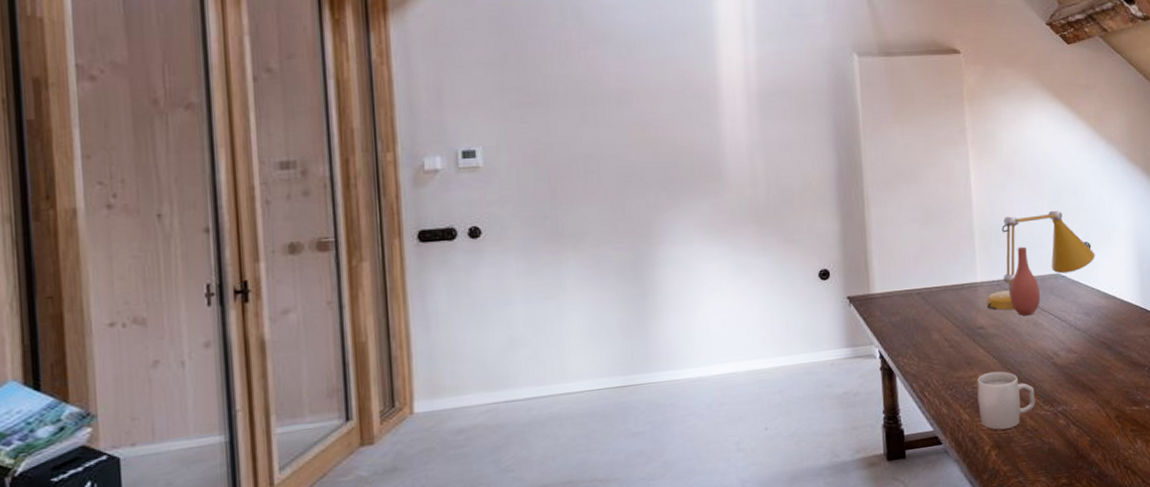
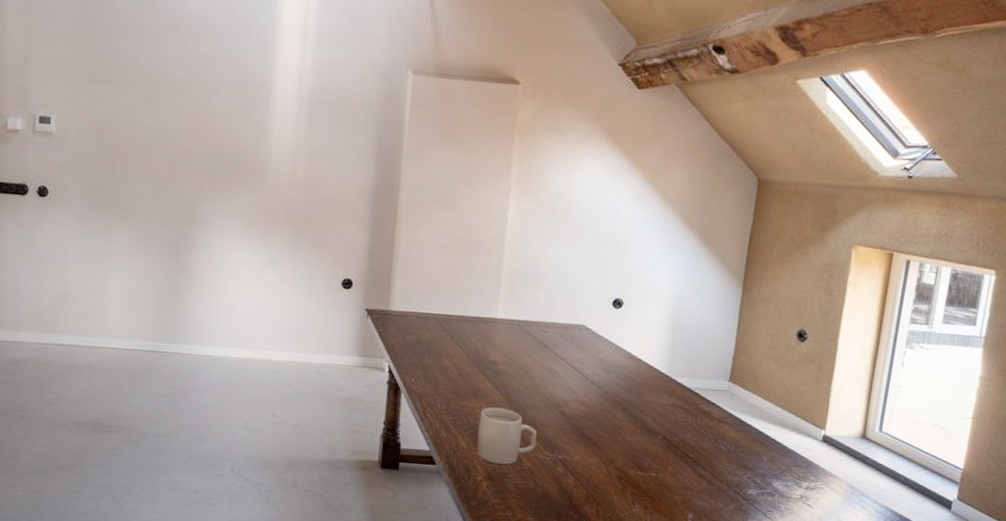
table lamp: present [986,210,1095,311] -> none [502,258,627,352]
vase: present [1009,246,1041,316] -> none [528,291,561,361]

